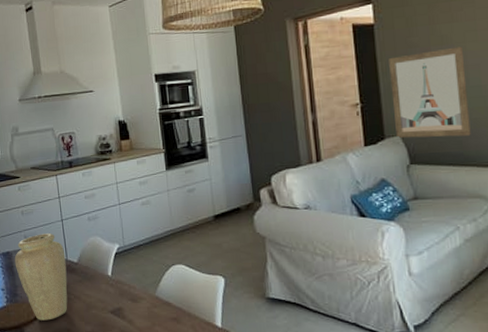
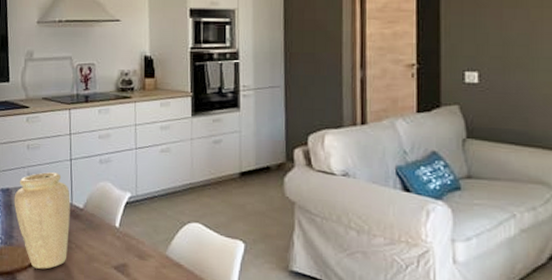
wall art: present [389,46,471,138] -> none [453,12,540,113]

